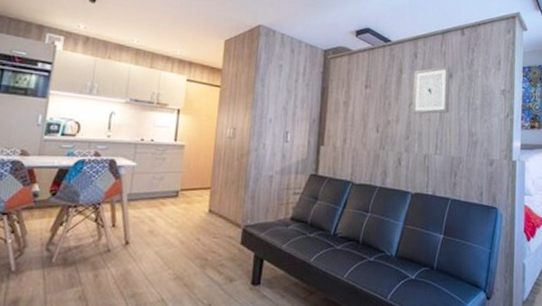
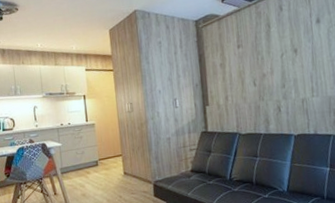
wall art: present [412,66,451,115] -> none [281,11,321,64]

